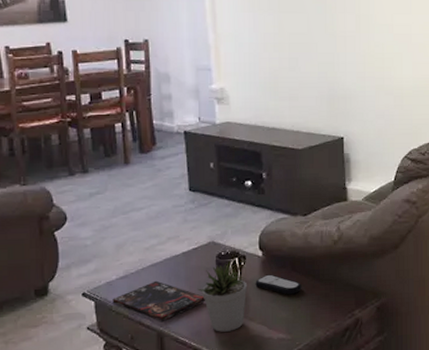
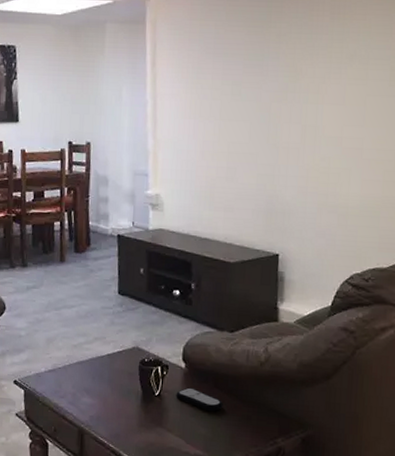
book: present [112,280,206,322] -> none [40,378,127,420]
potted plant: present [197,262,248,332] -> none [119,369,168,440]

